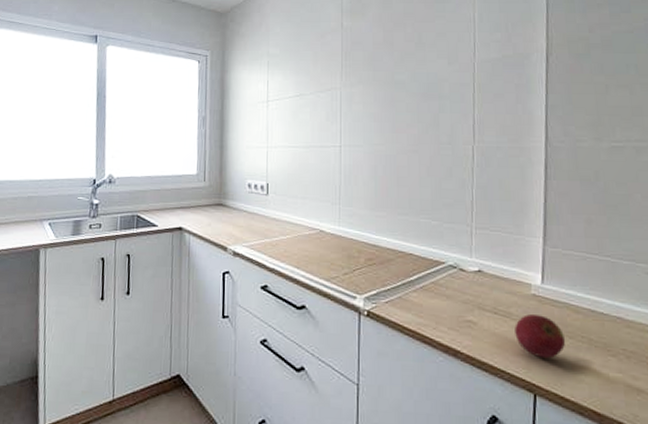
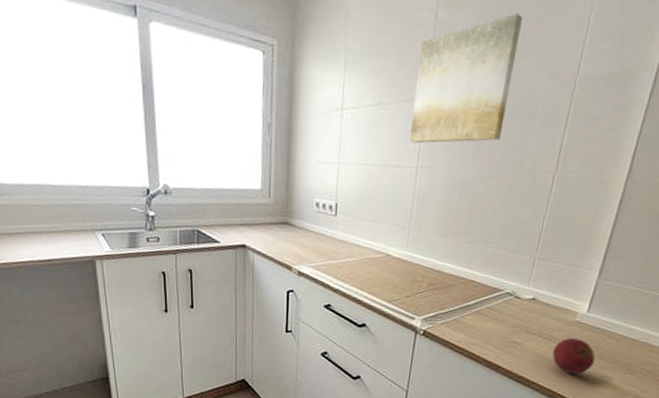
wall art: none [331,18,417,126] -> present [410,13,524,144]

